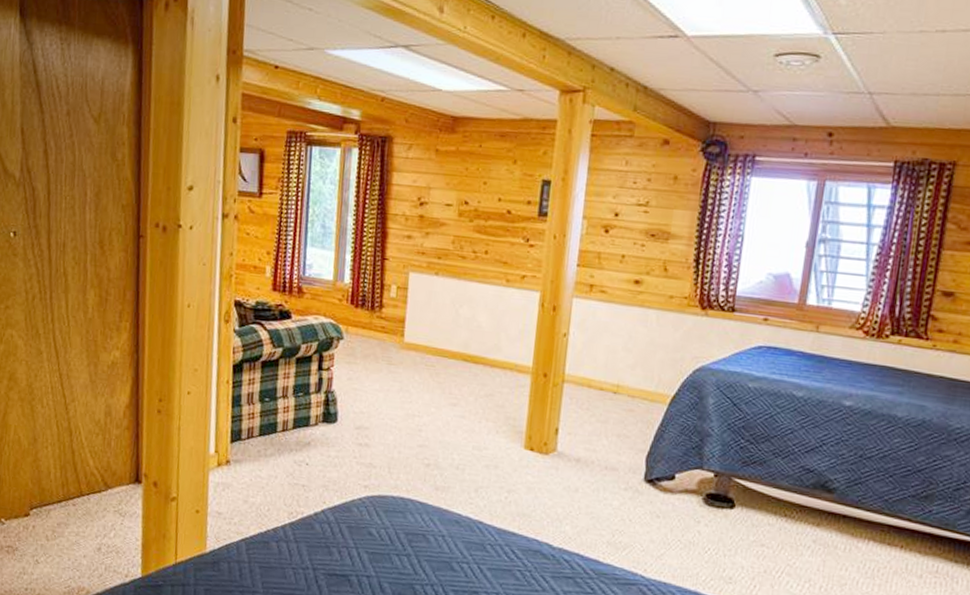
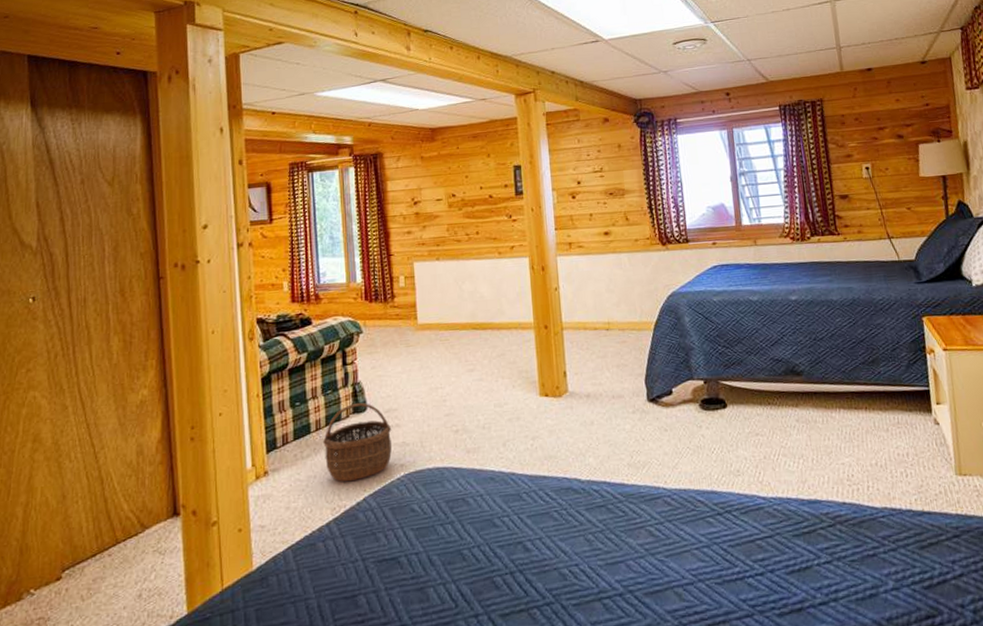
wicker basket: none [288,412,361,491] -> present [323,402,392,482]

